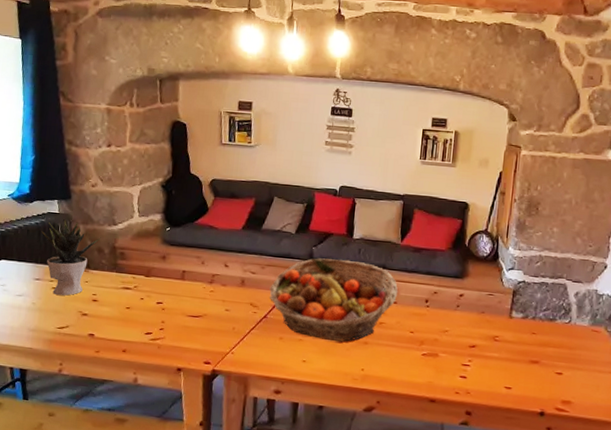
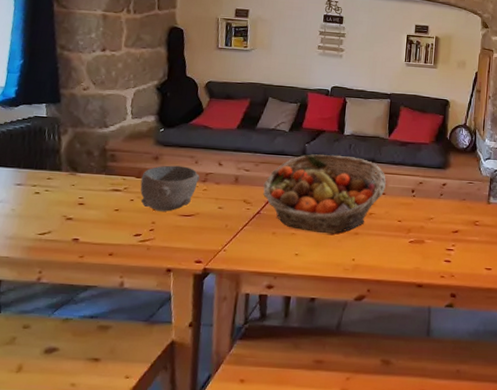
potted plant: present [41,219,101,296] -> none [26,123,91,200]
bowl: none [149,265,206,312] -> present [140,165,200,212]

